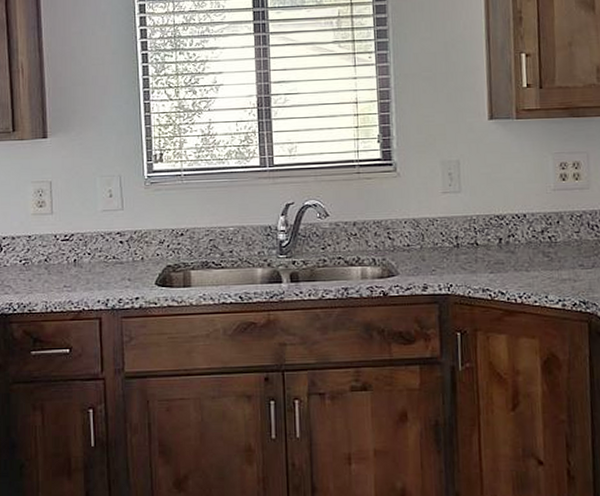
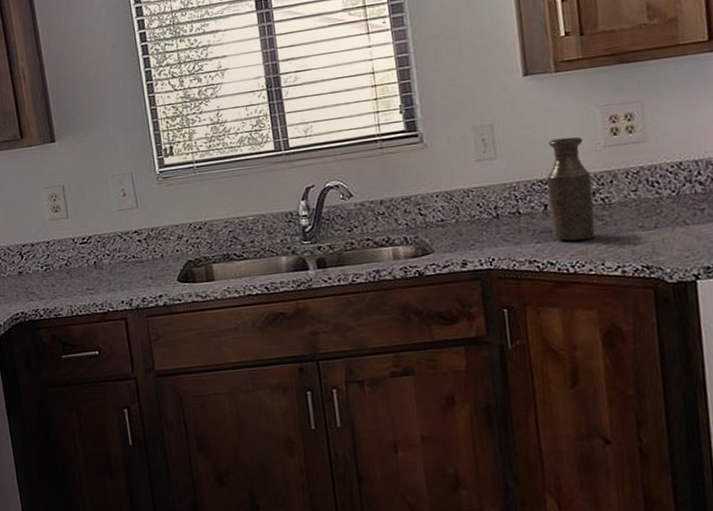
bottle: none [503,178,542,274] -> present [547,136,596,242]

